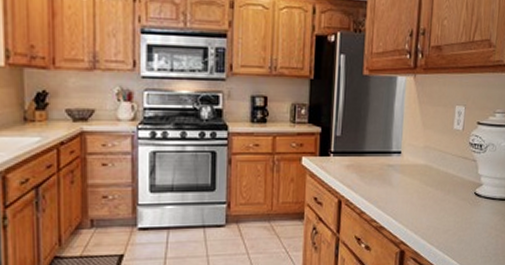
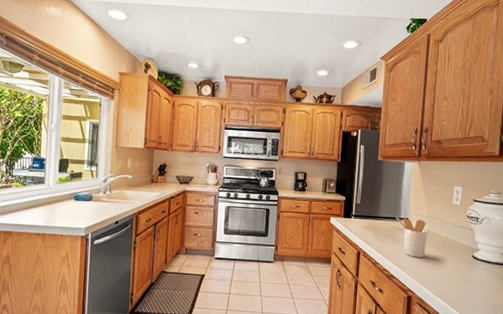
utensil holder: none [385,149,425,201] -> present [395,216,428,258]

